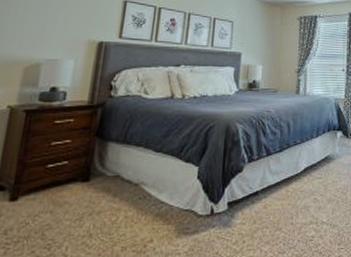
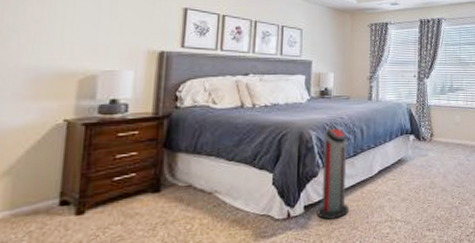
air purifier: none [240,121,274,218] -> present [317,128,350,220]

